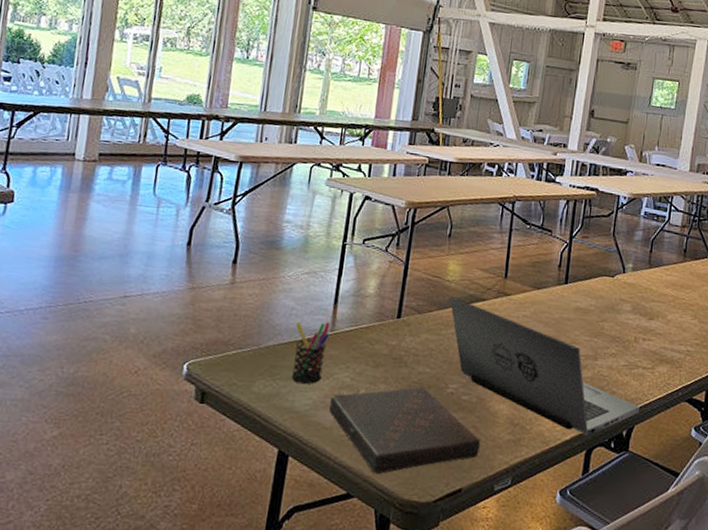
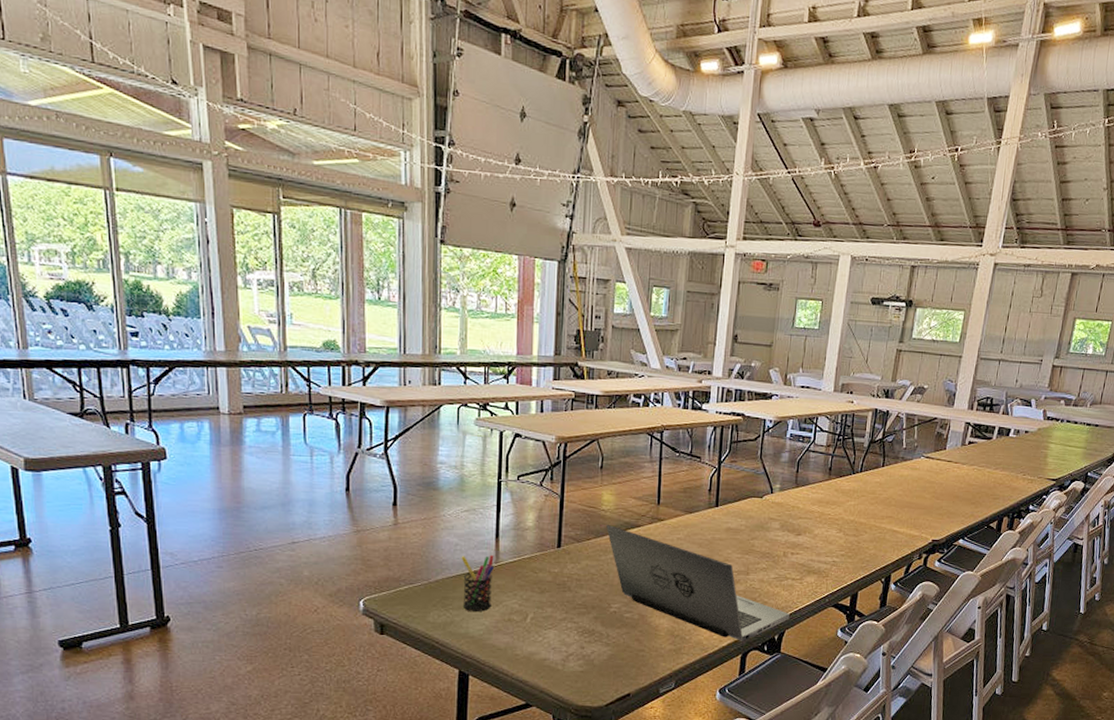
book: present [329,387,480,475] -> none [502,608,644,686]

